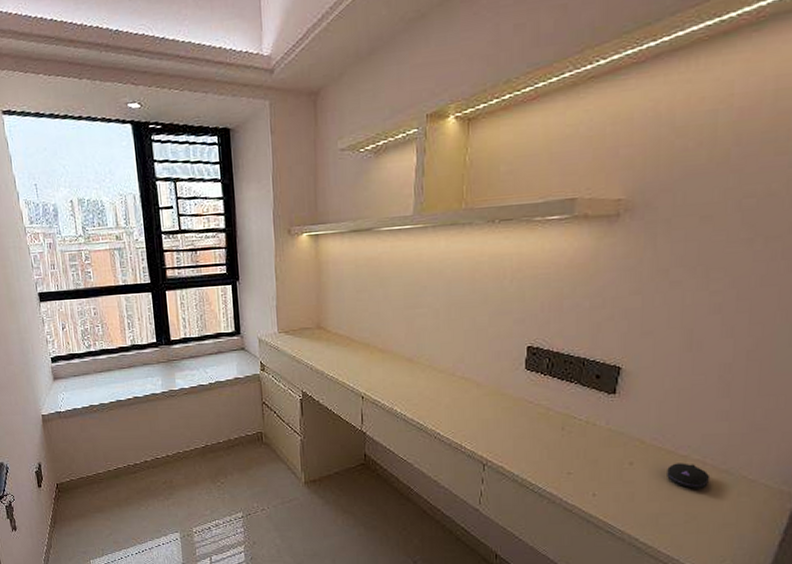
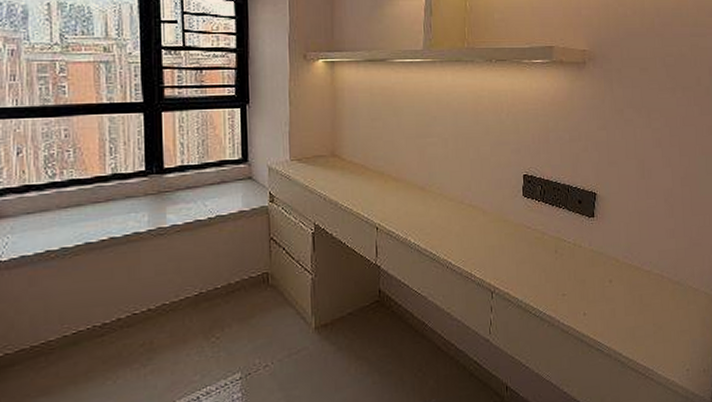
computer mouse: present [667,463,711,490] -> none [637,277,668,302]

